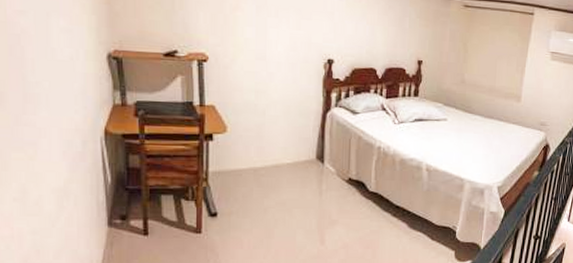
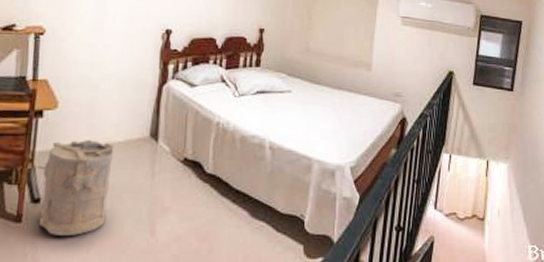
laundry hamper: none [209,161,284,244] -> present [35,140,115,236]

